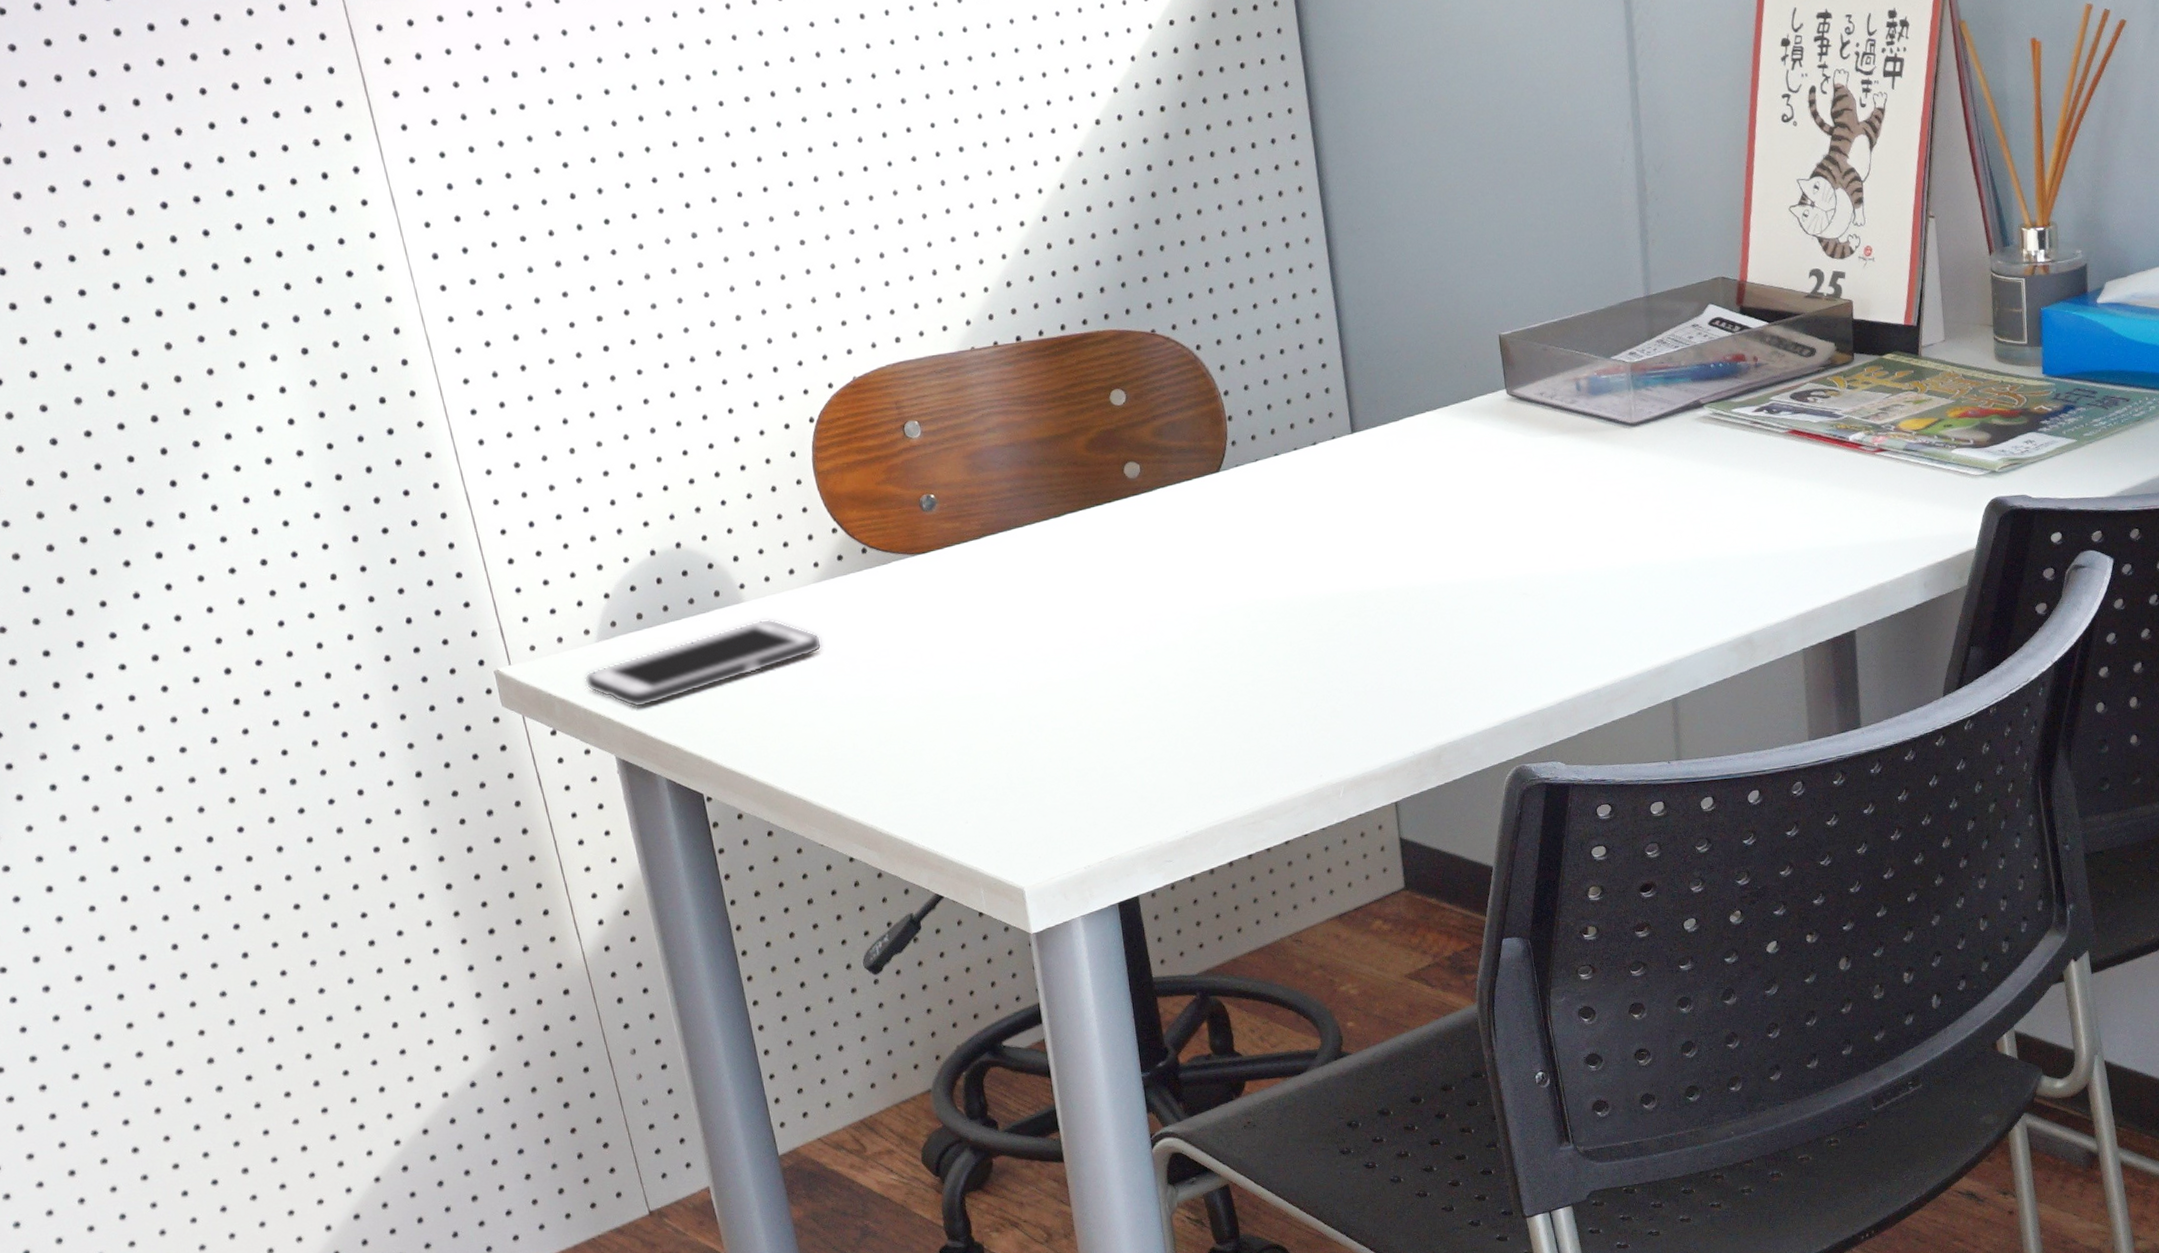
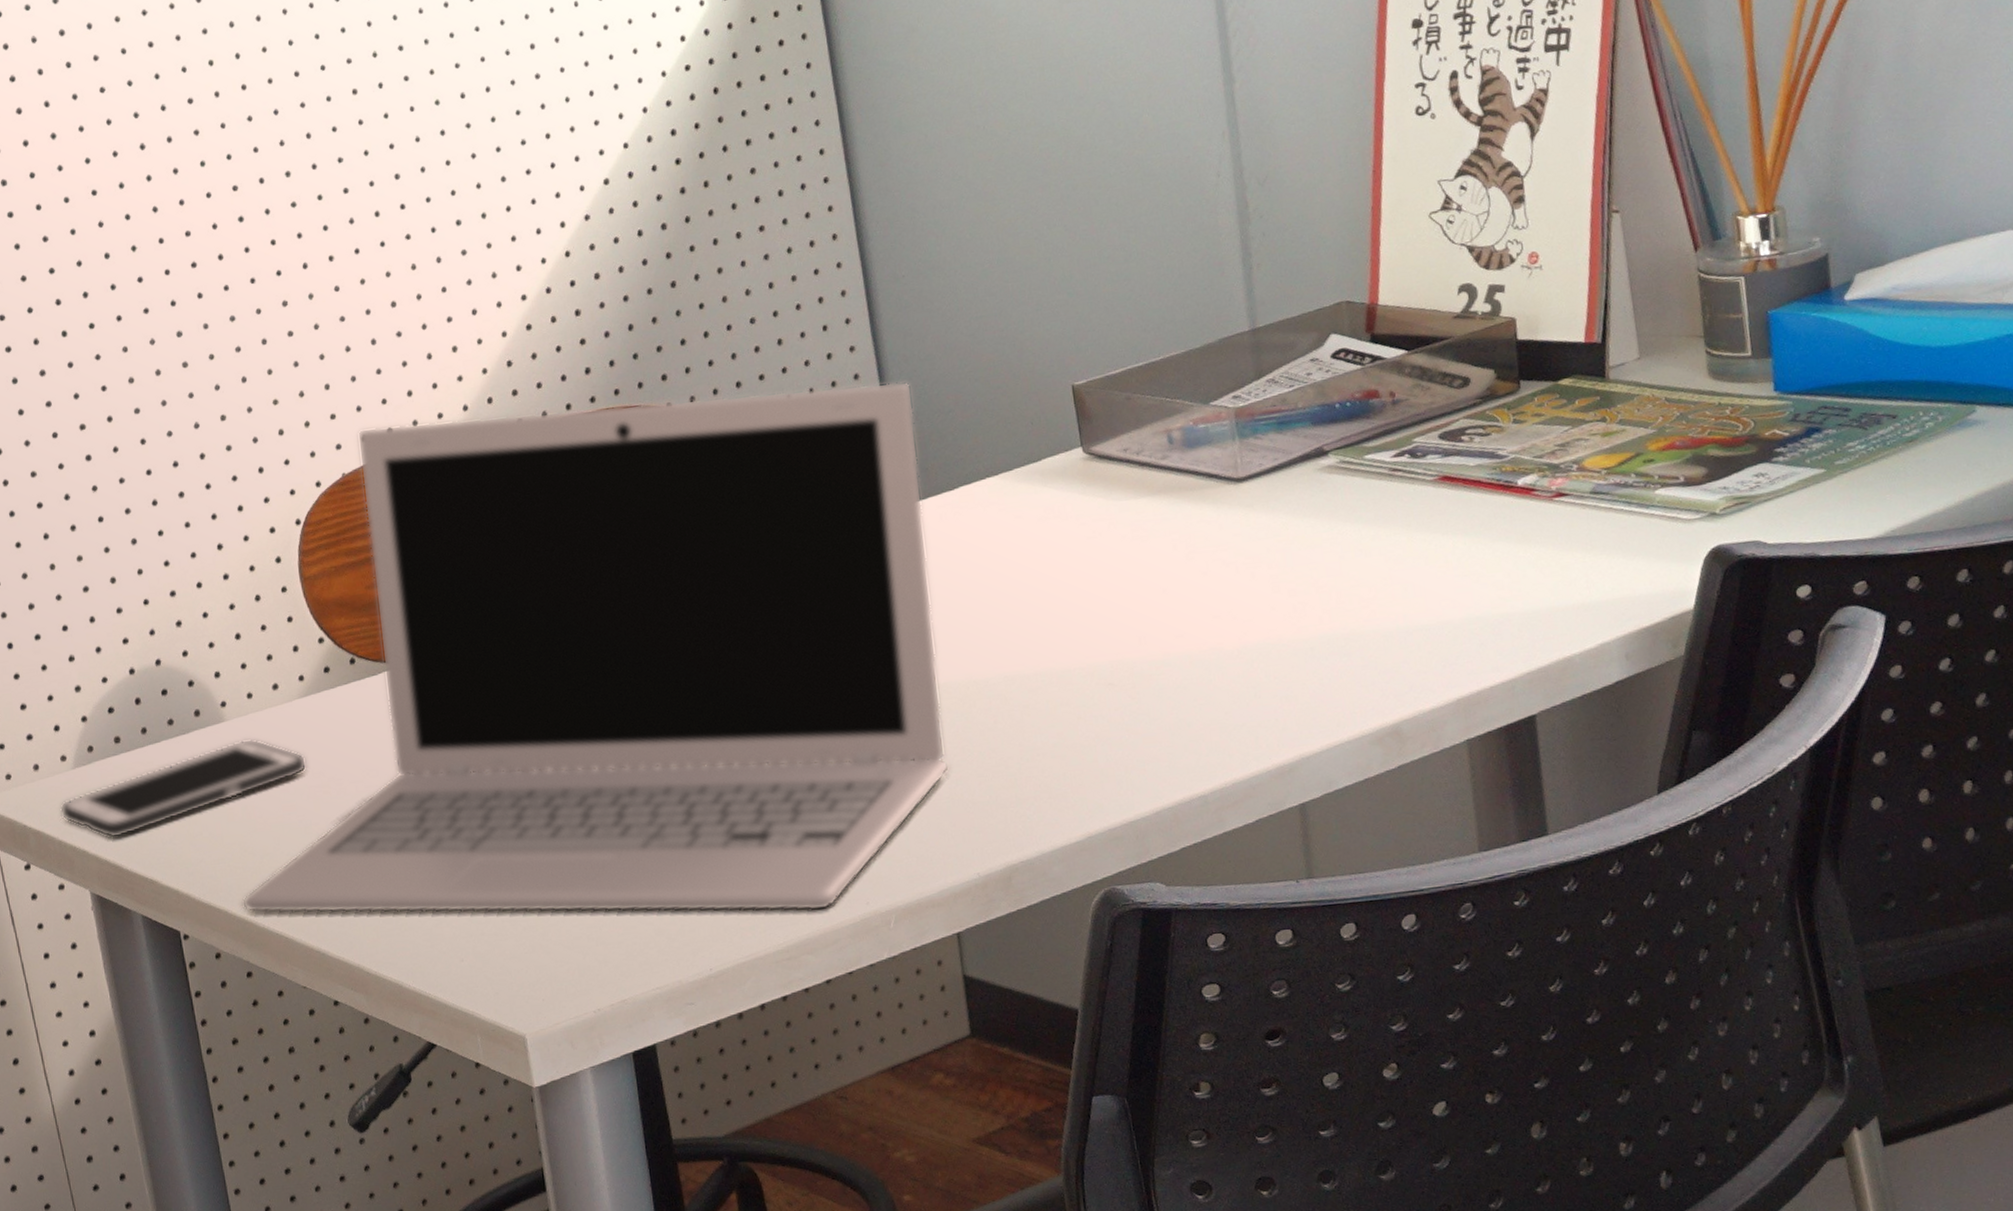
laptop: none [761,322,1392,783] -> present [241,381,950,914]

